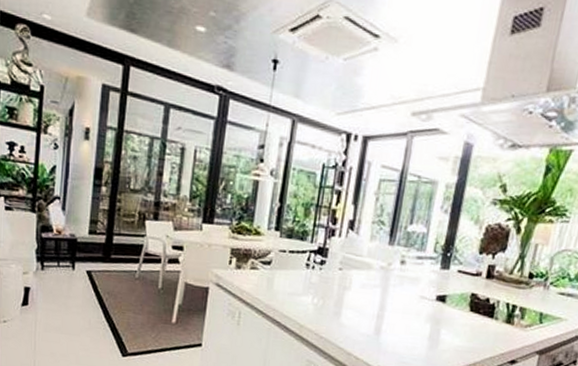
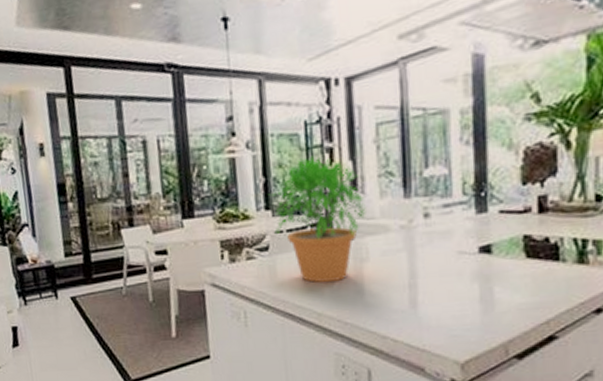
potted plant: none [279,193,357,302] -> present [269,155,366,283]

